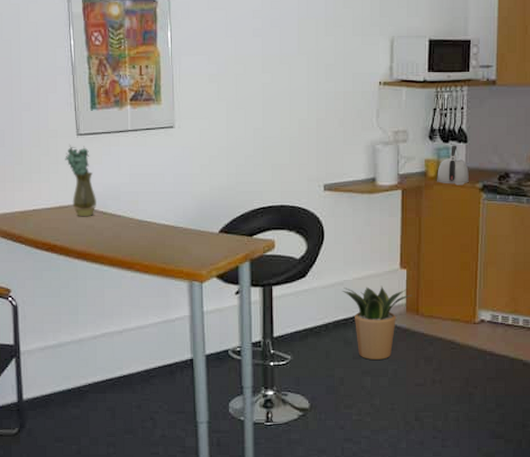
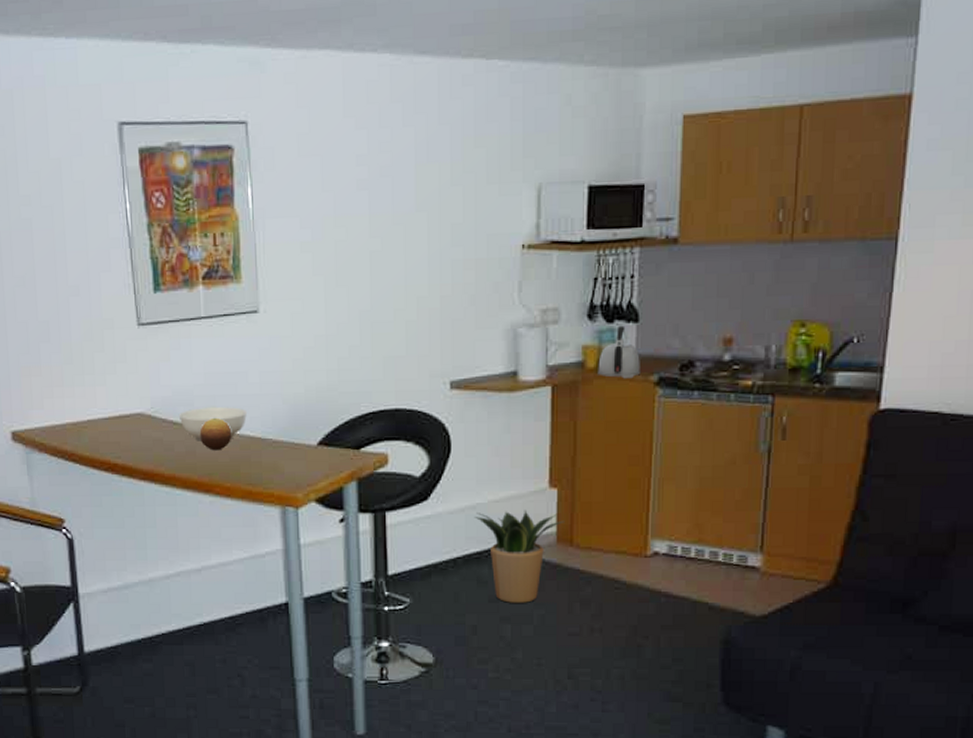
vase: present [65,144,96,217] -> none [124,336,165,428]
bowl: none [107,201,163,228] -> present [178,407,247,441]
fruit: none [124,209,151,236] -> present [199,417,232,451]

